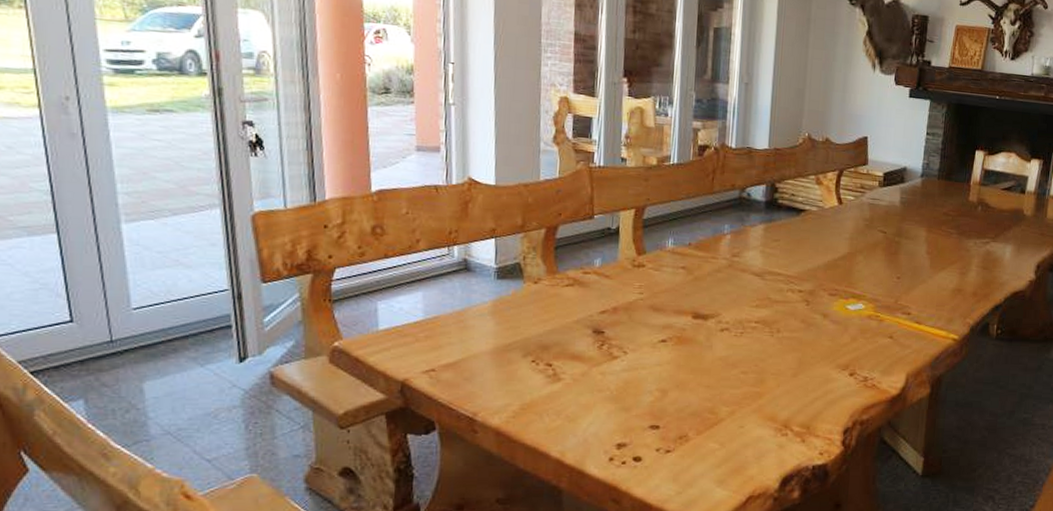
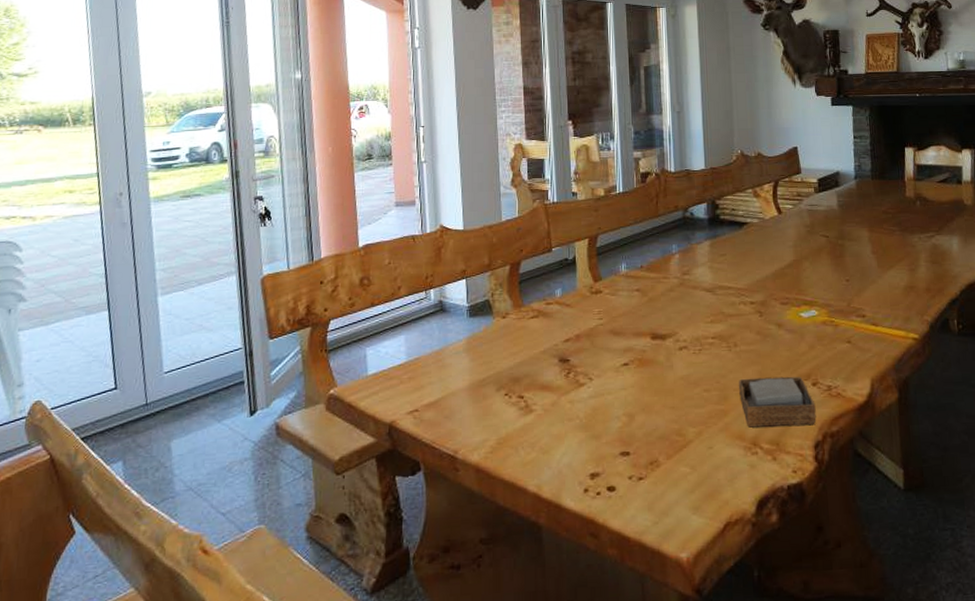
napkin holder: none [776,364,850,413] -> present [739,376,817,428]

